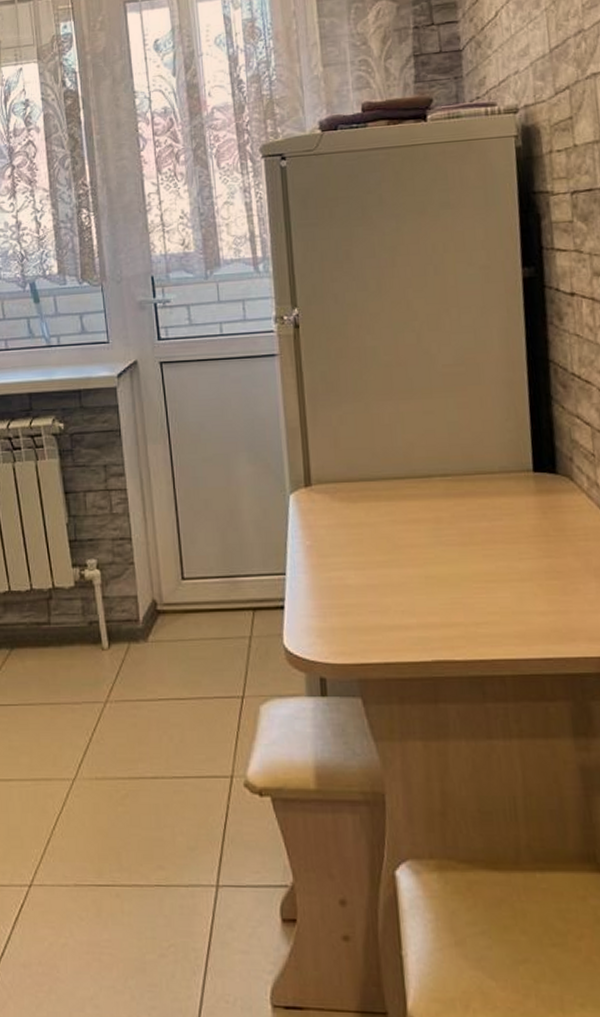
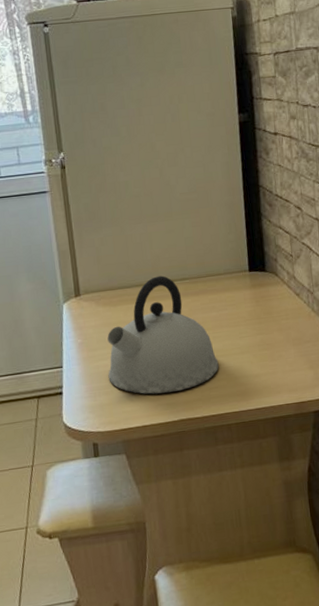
kettle: none [342,468,490,623] -> present [107,275,219,394]

